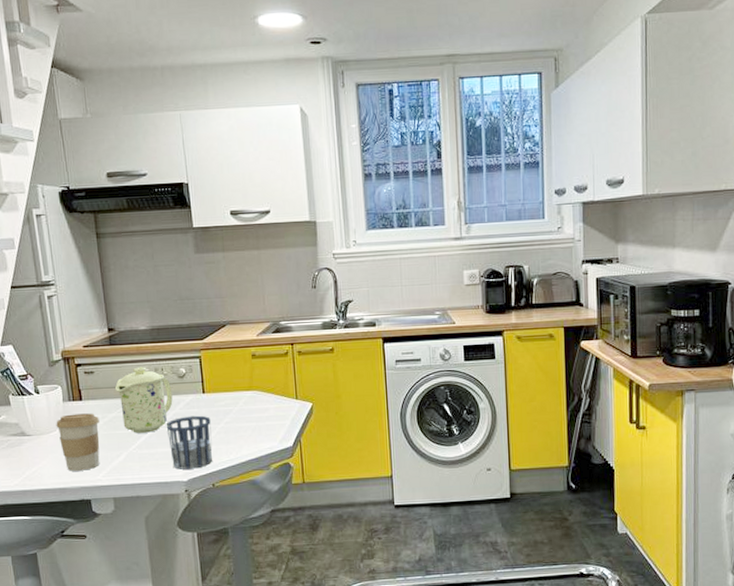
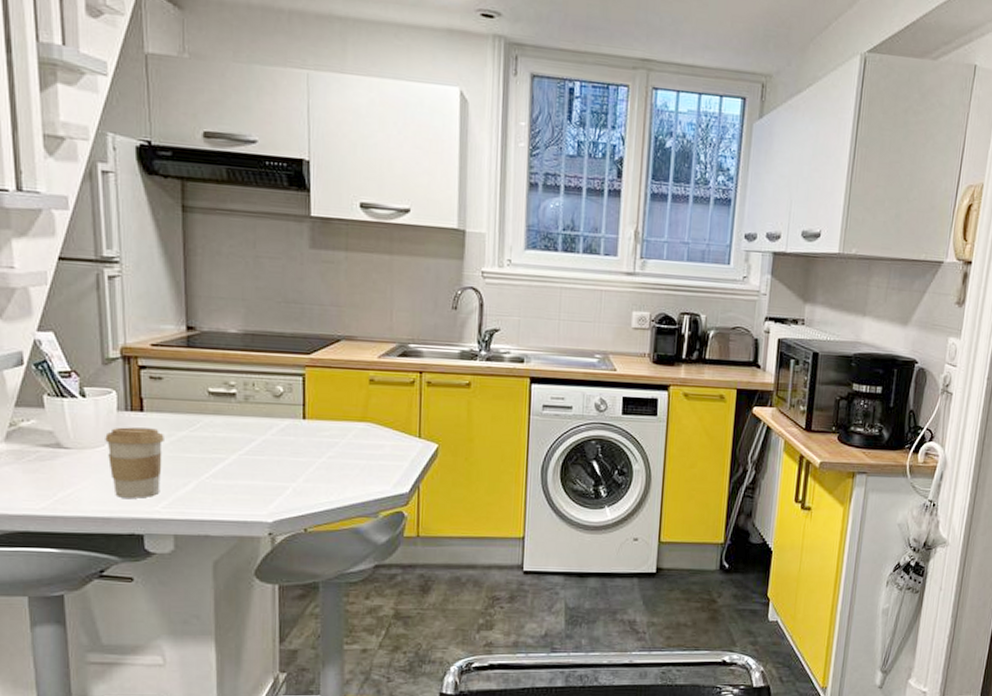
mug: present [115,367,173,433] -> none [190,378,264,460]
cup: present [166,415,212,470] -> none [252,444,310,509]

